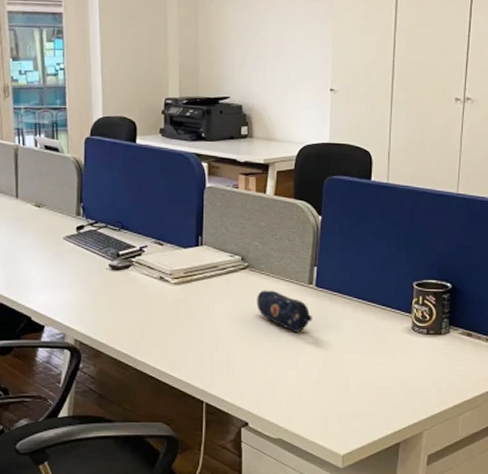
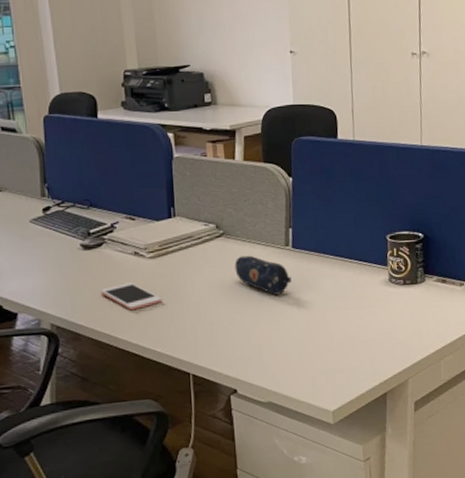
cell phone: none [124,306,183,334] -> present [101,282,162,311]

